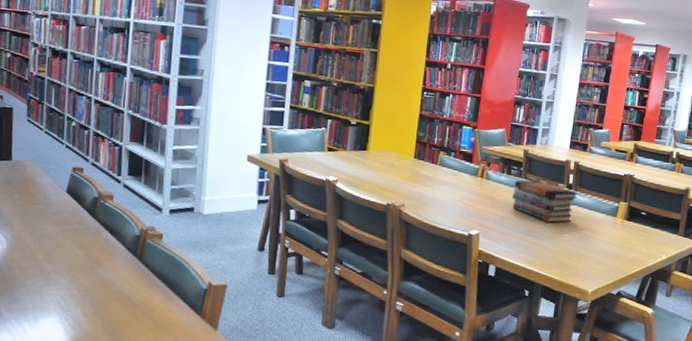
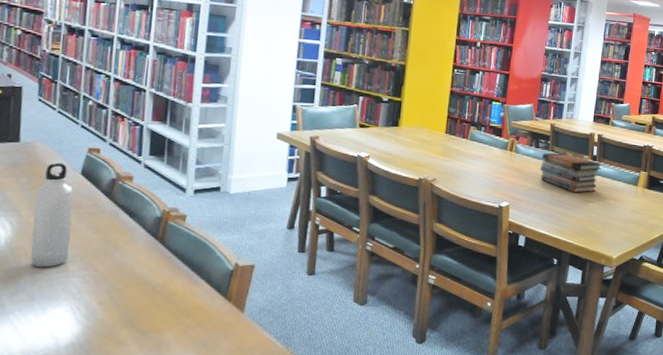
water bottle: none [23,180,60,280] -> present [30,162,74,268]

